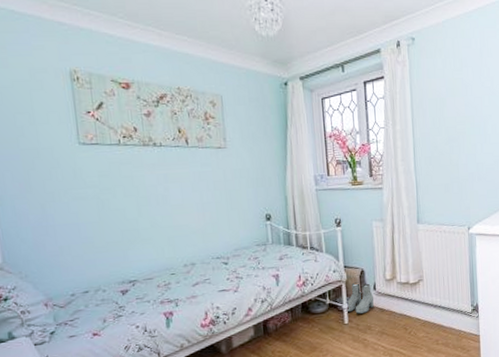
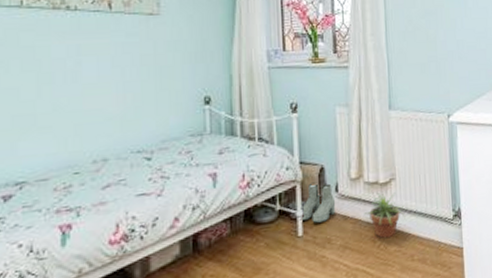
potted plant: none [397,291,432,327] -> present [364,192,406,239]

